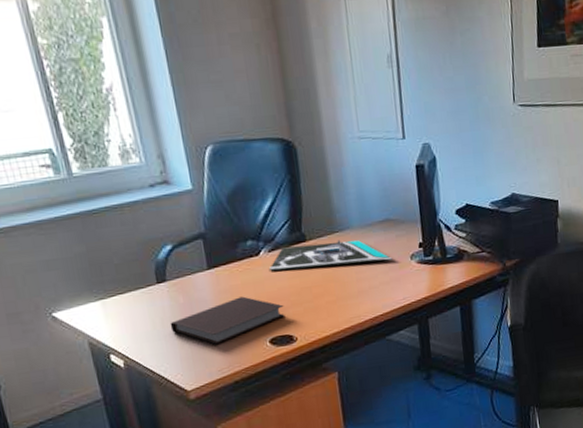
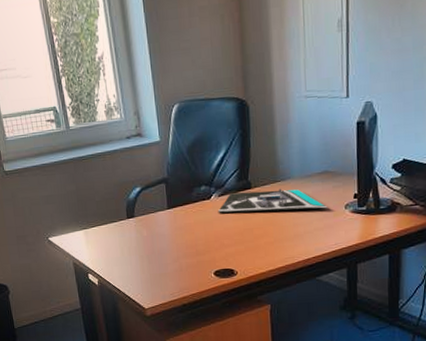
notebook: present [170,296,285,345] -> none [135,233,229,273]

